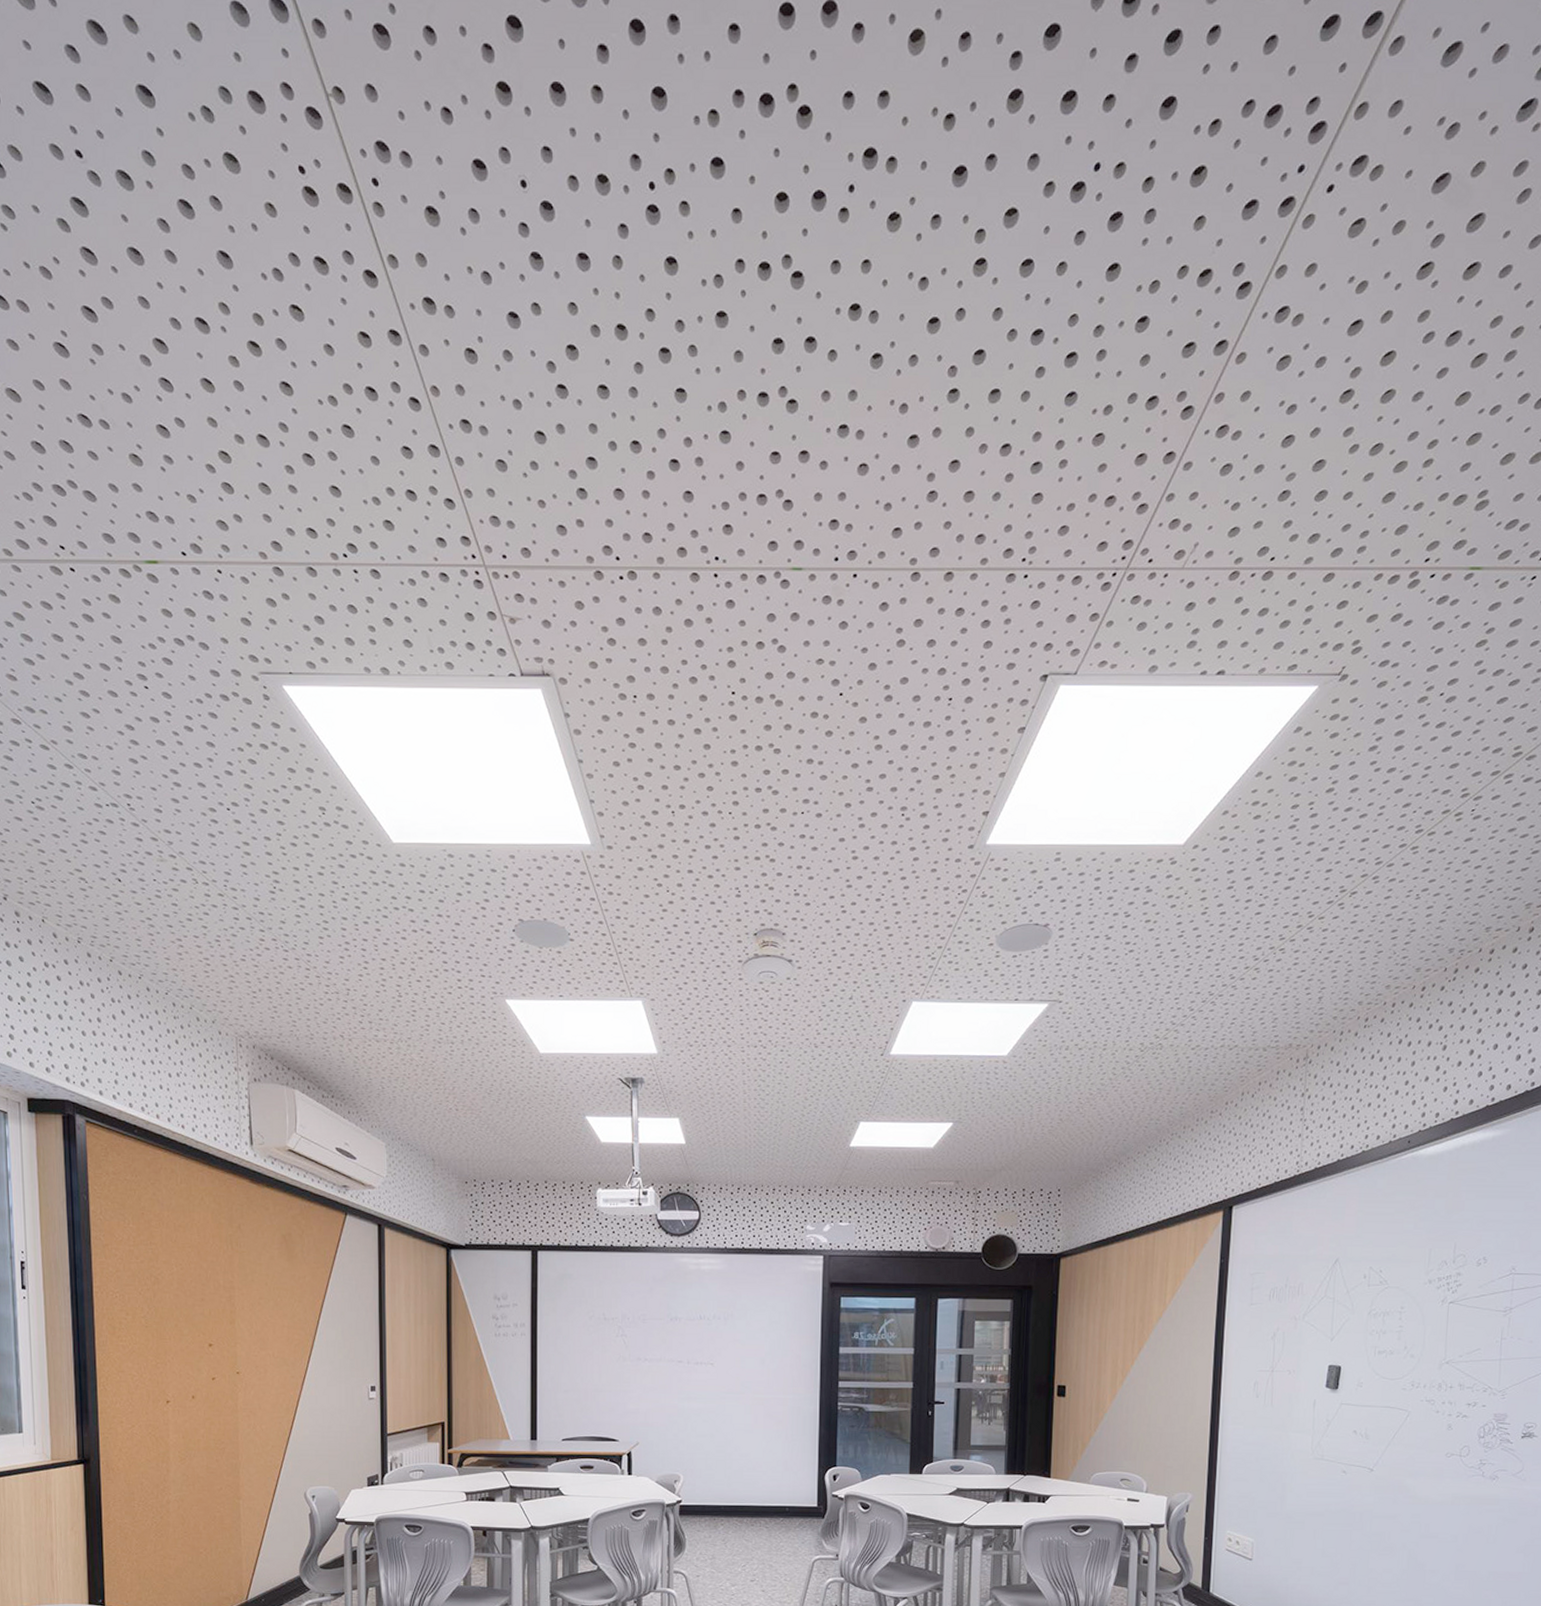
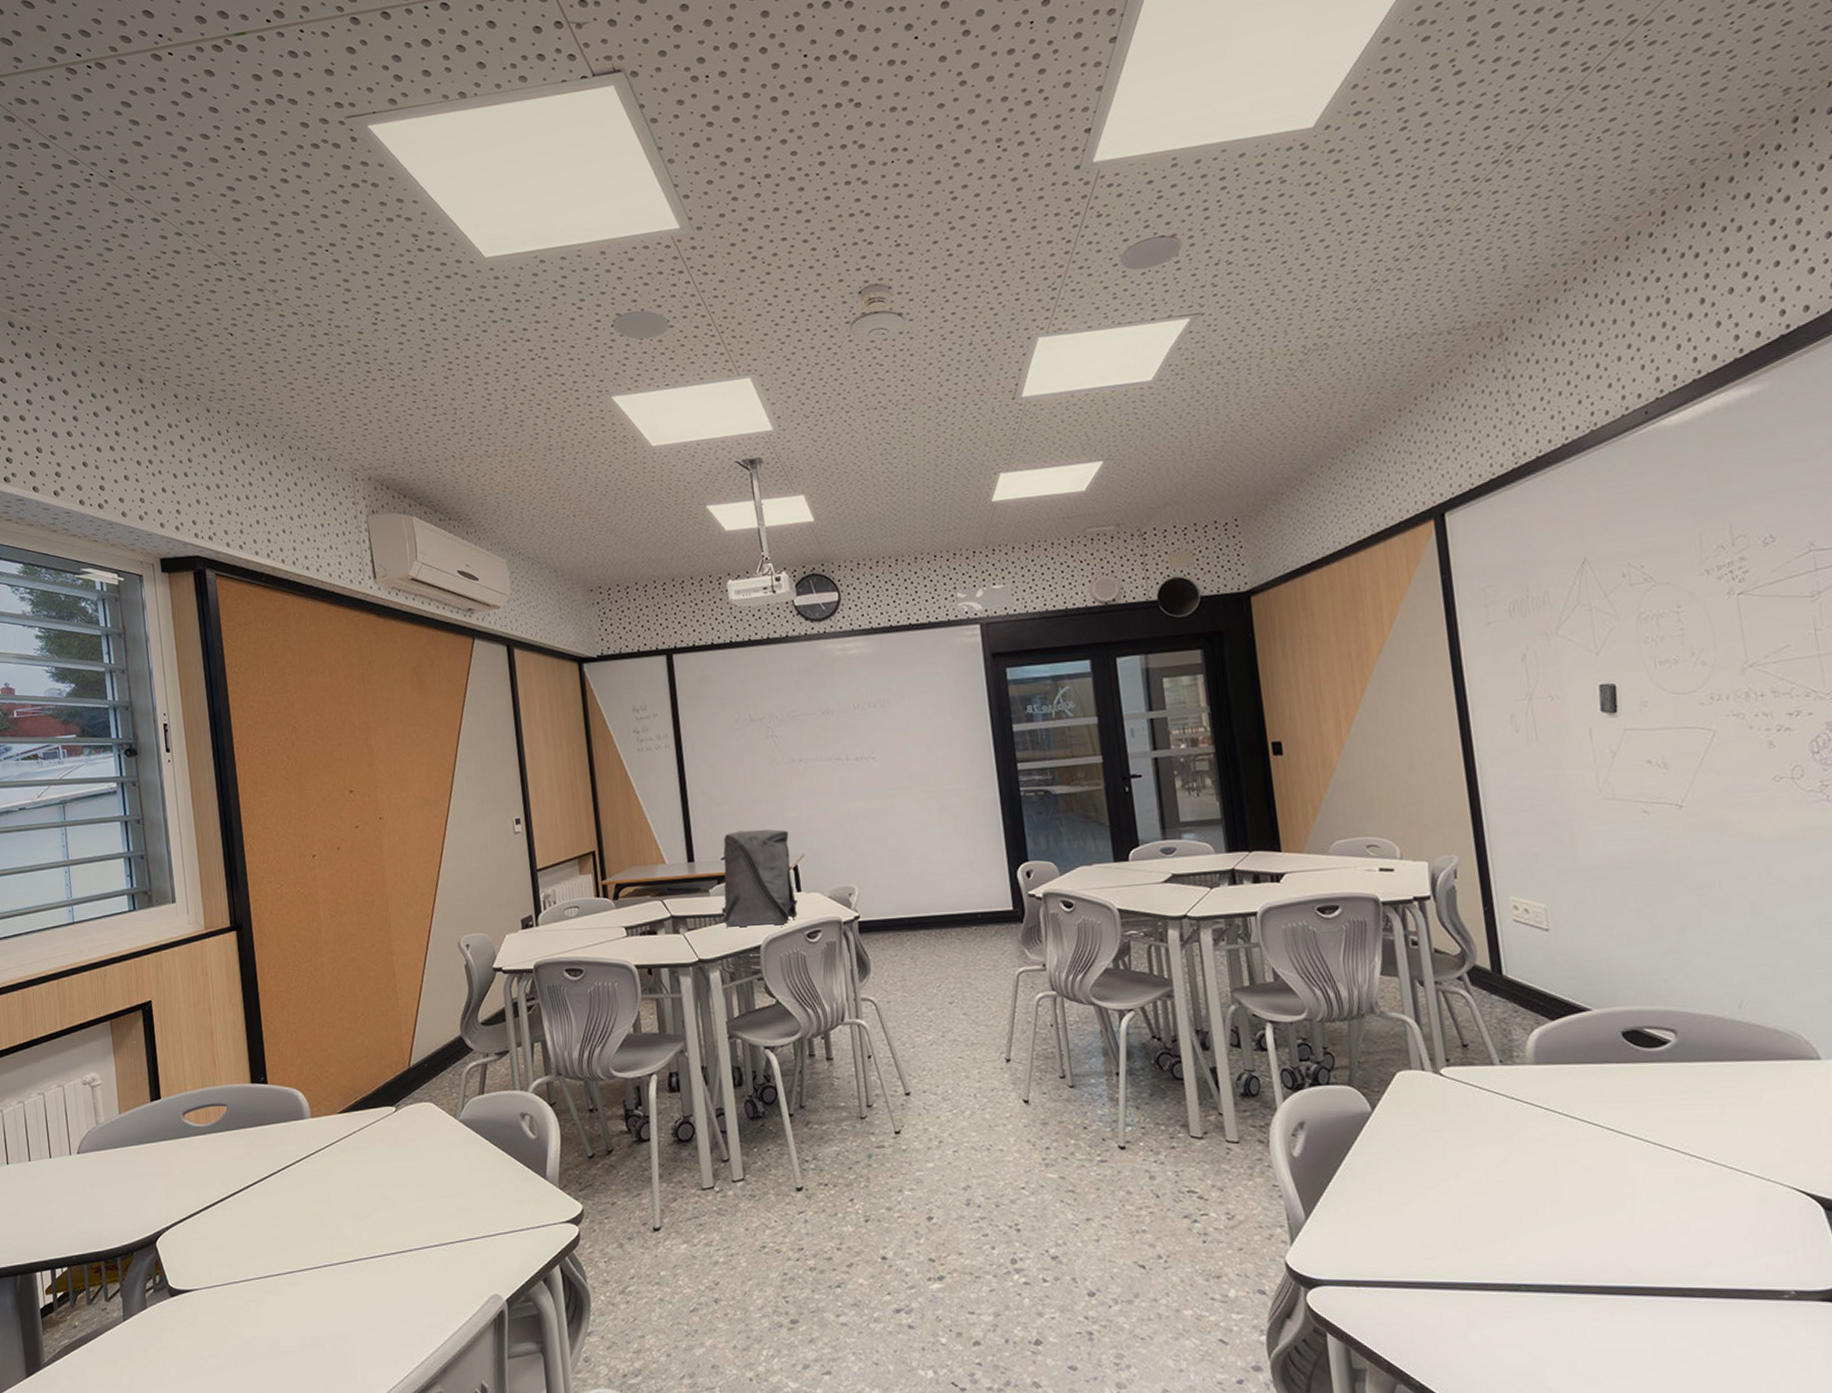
backpack: none [558,1416,627,1505] -> present [722,829,798,929]

